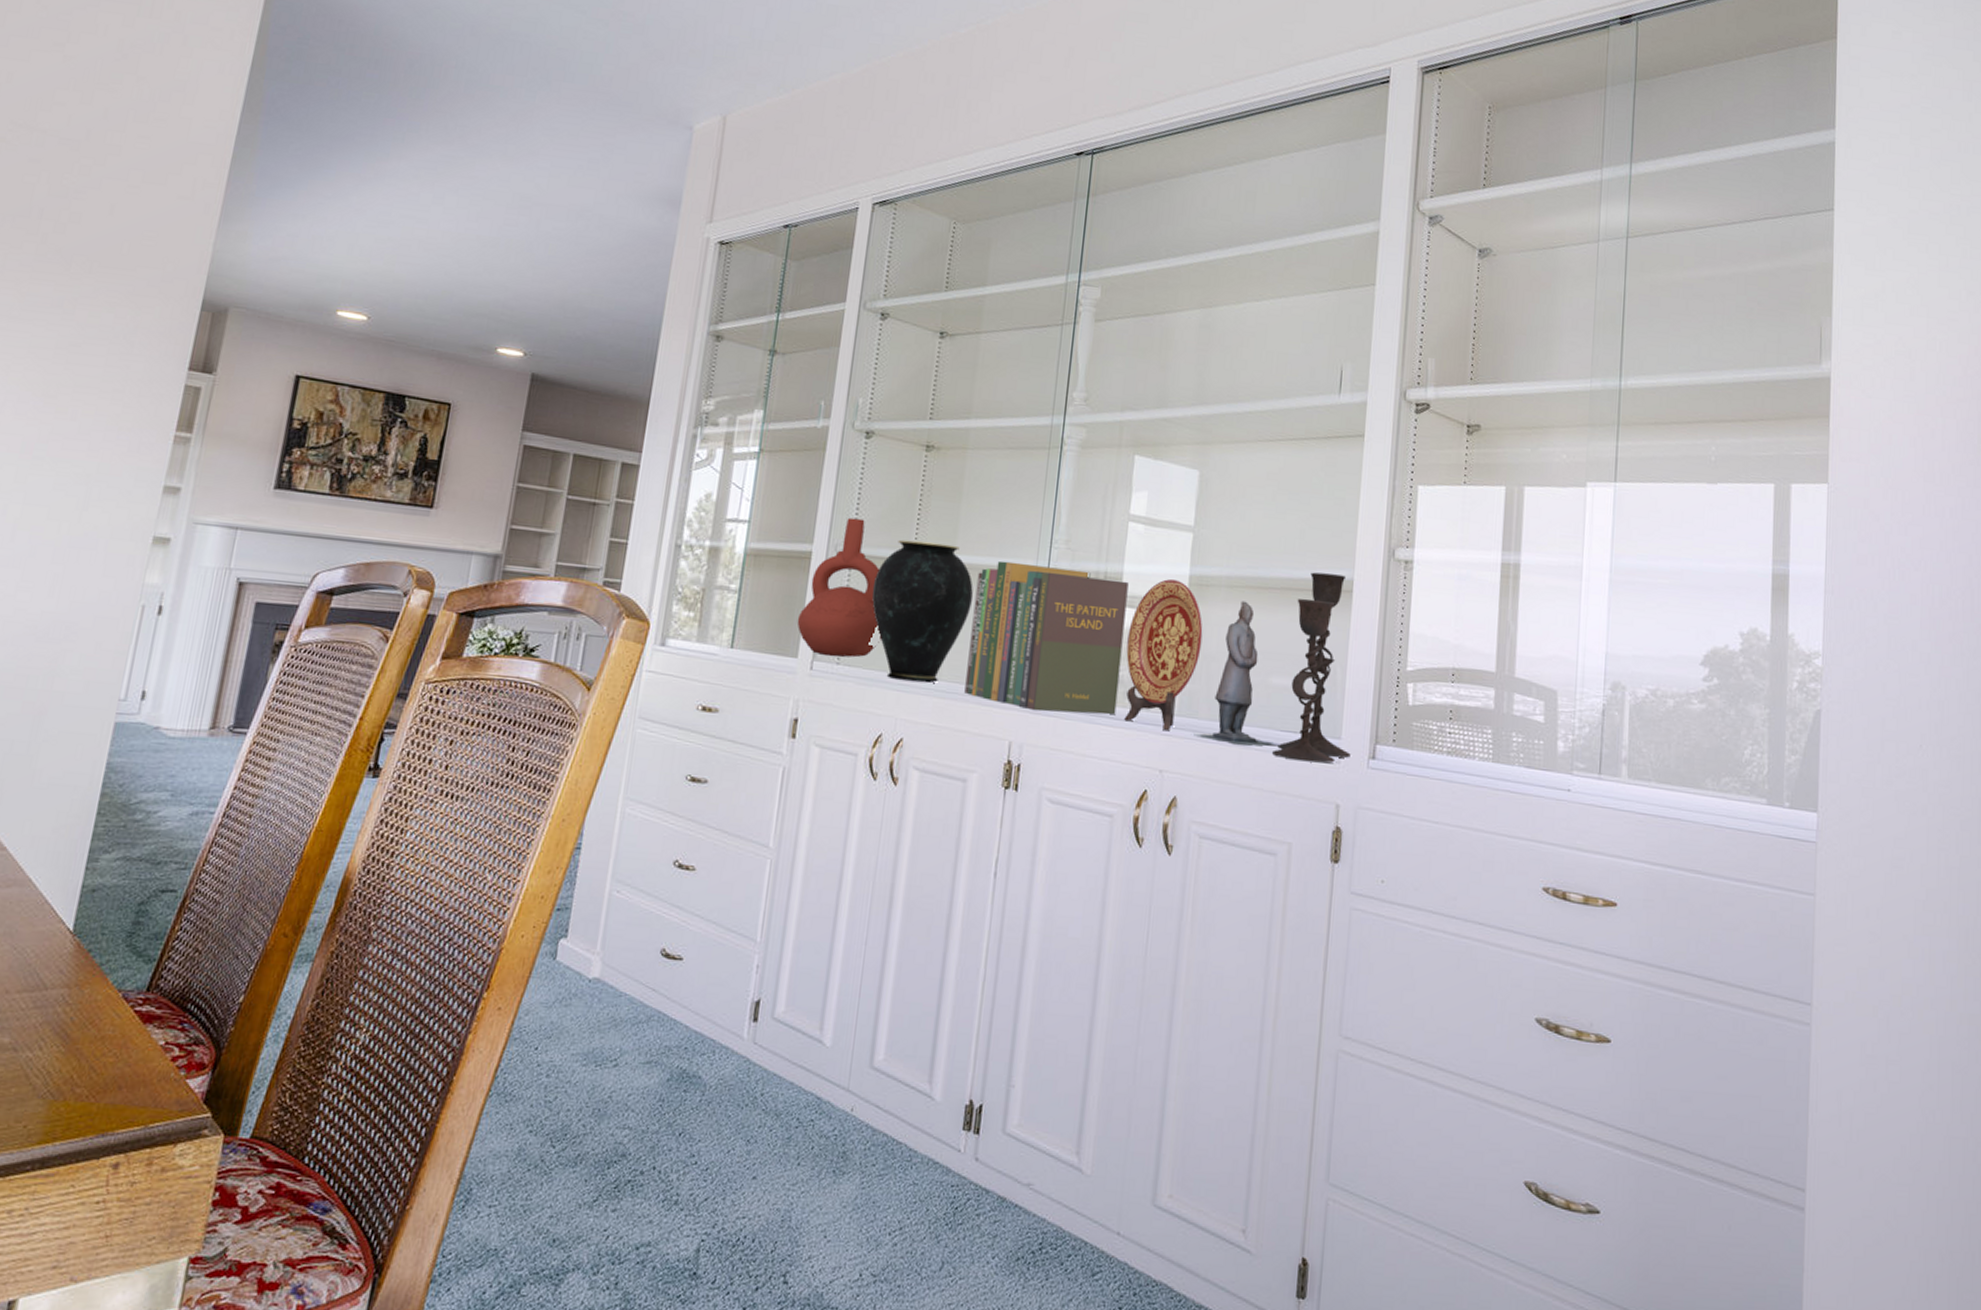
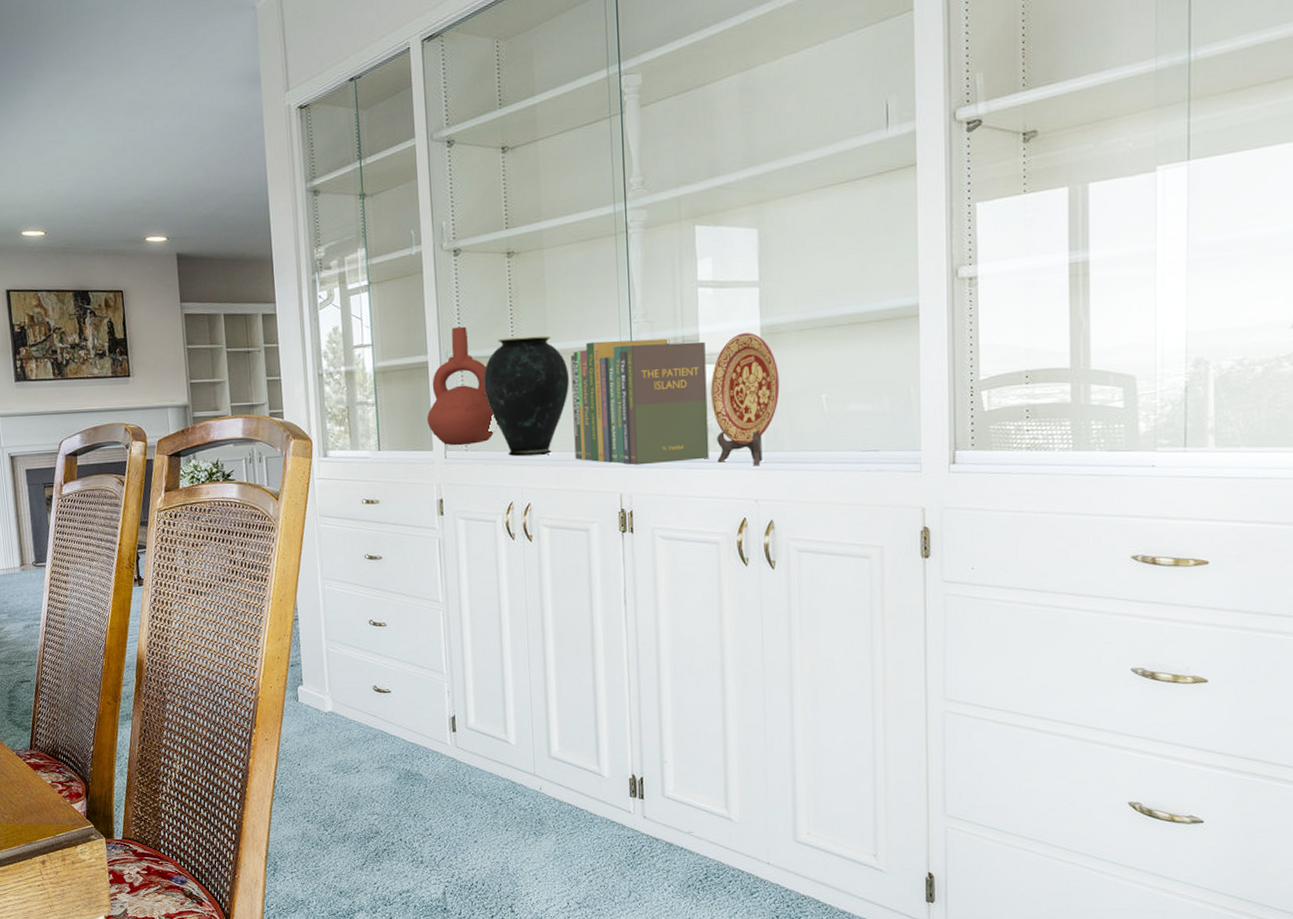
figurine: present [1192,600,1279,747] -> none [780,341,862,470]
candlestick: present [1271,572,1351,764] -> none [855,302,932,475]

